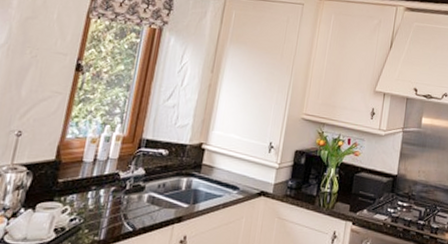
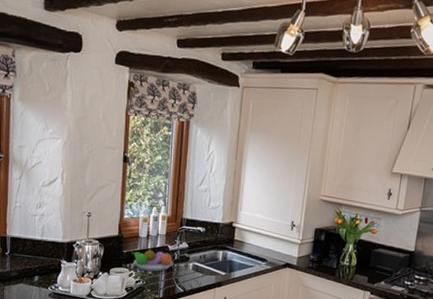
fruit bowl: none [69,174,124,206] -> present [131,247,173,272]

